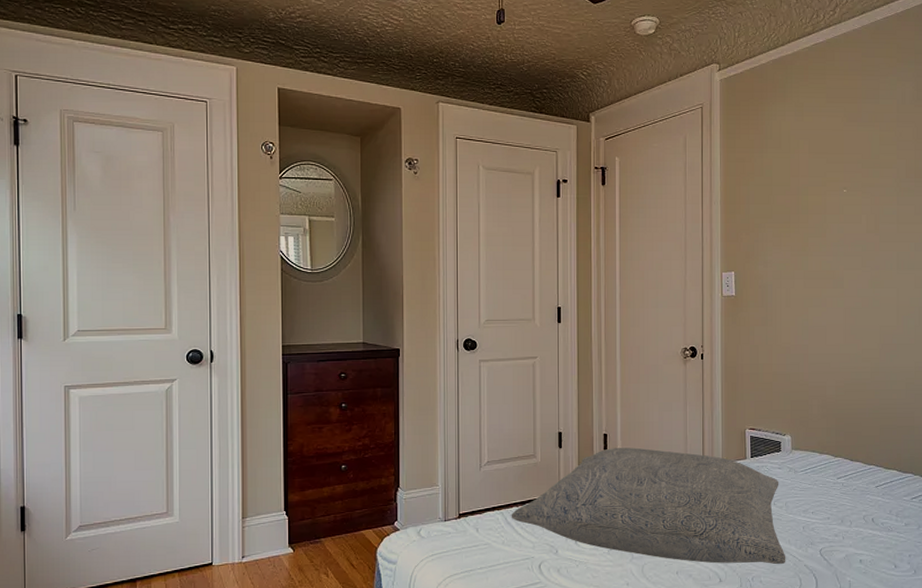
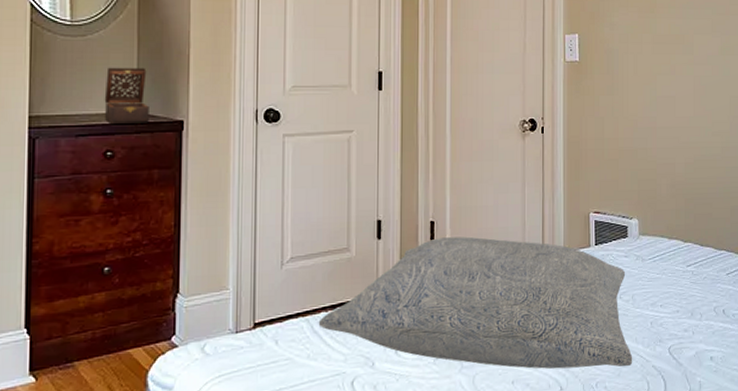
jewelry box: none [338,306,373,353] -> present [104,67,149,125]

